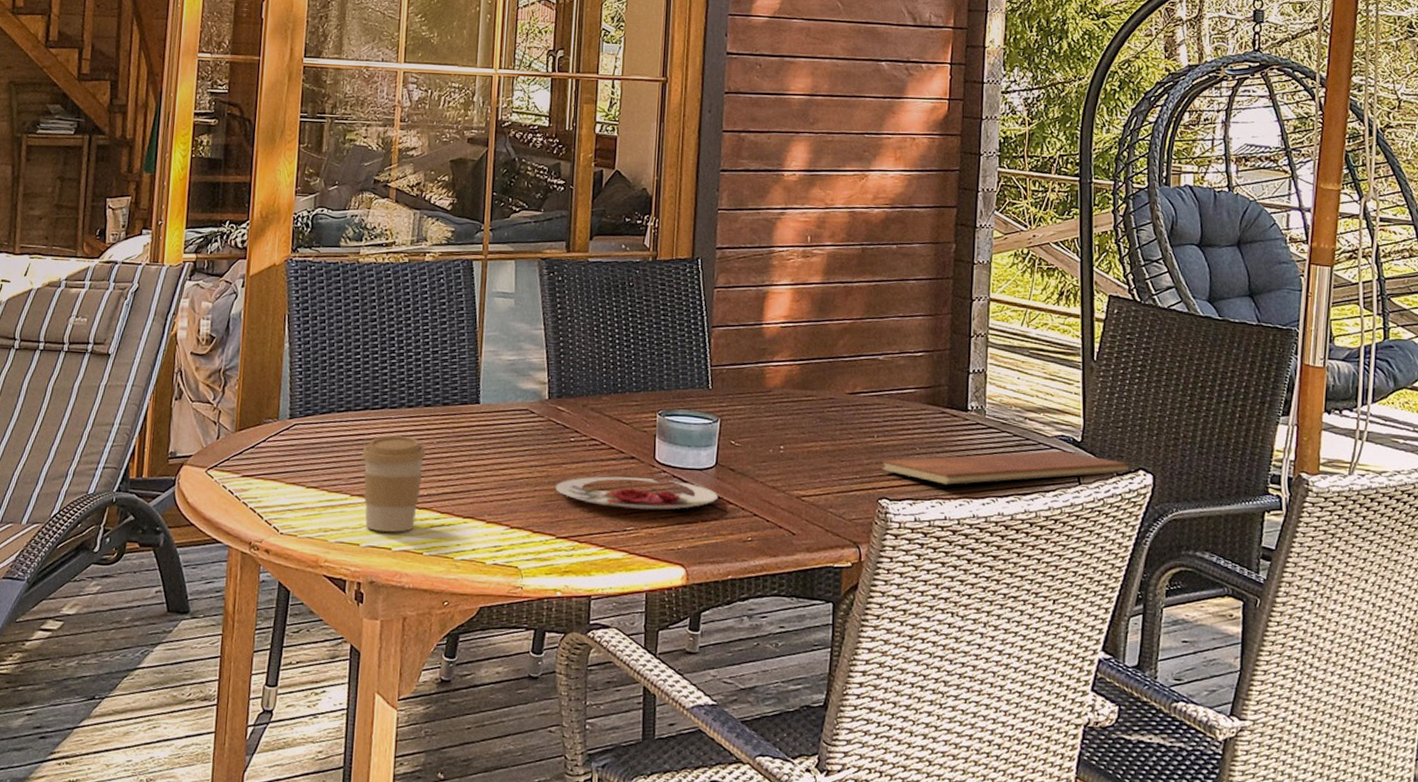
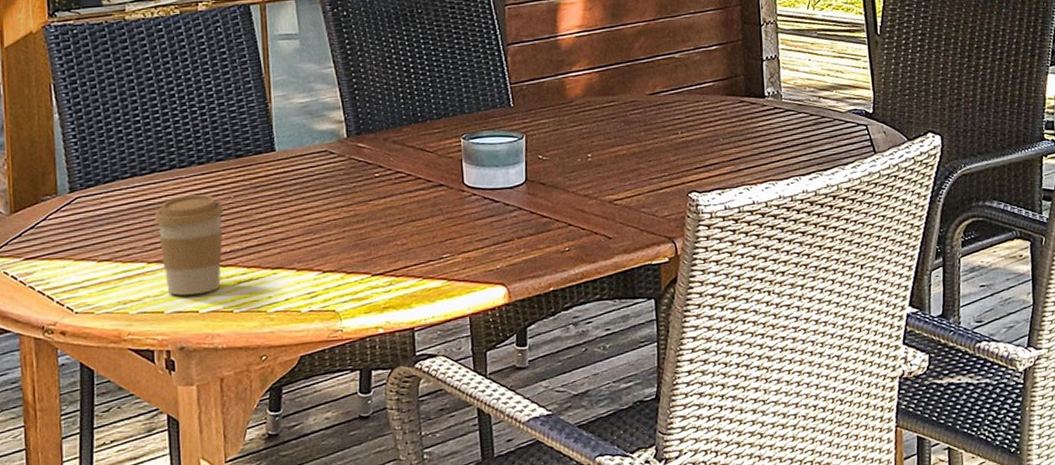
plate: present [555,476,719,510] -> none [364,202,532,237]
chopping board: present [882,450,1128,485] -> none [688,123,918,171]

